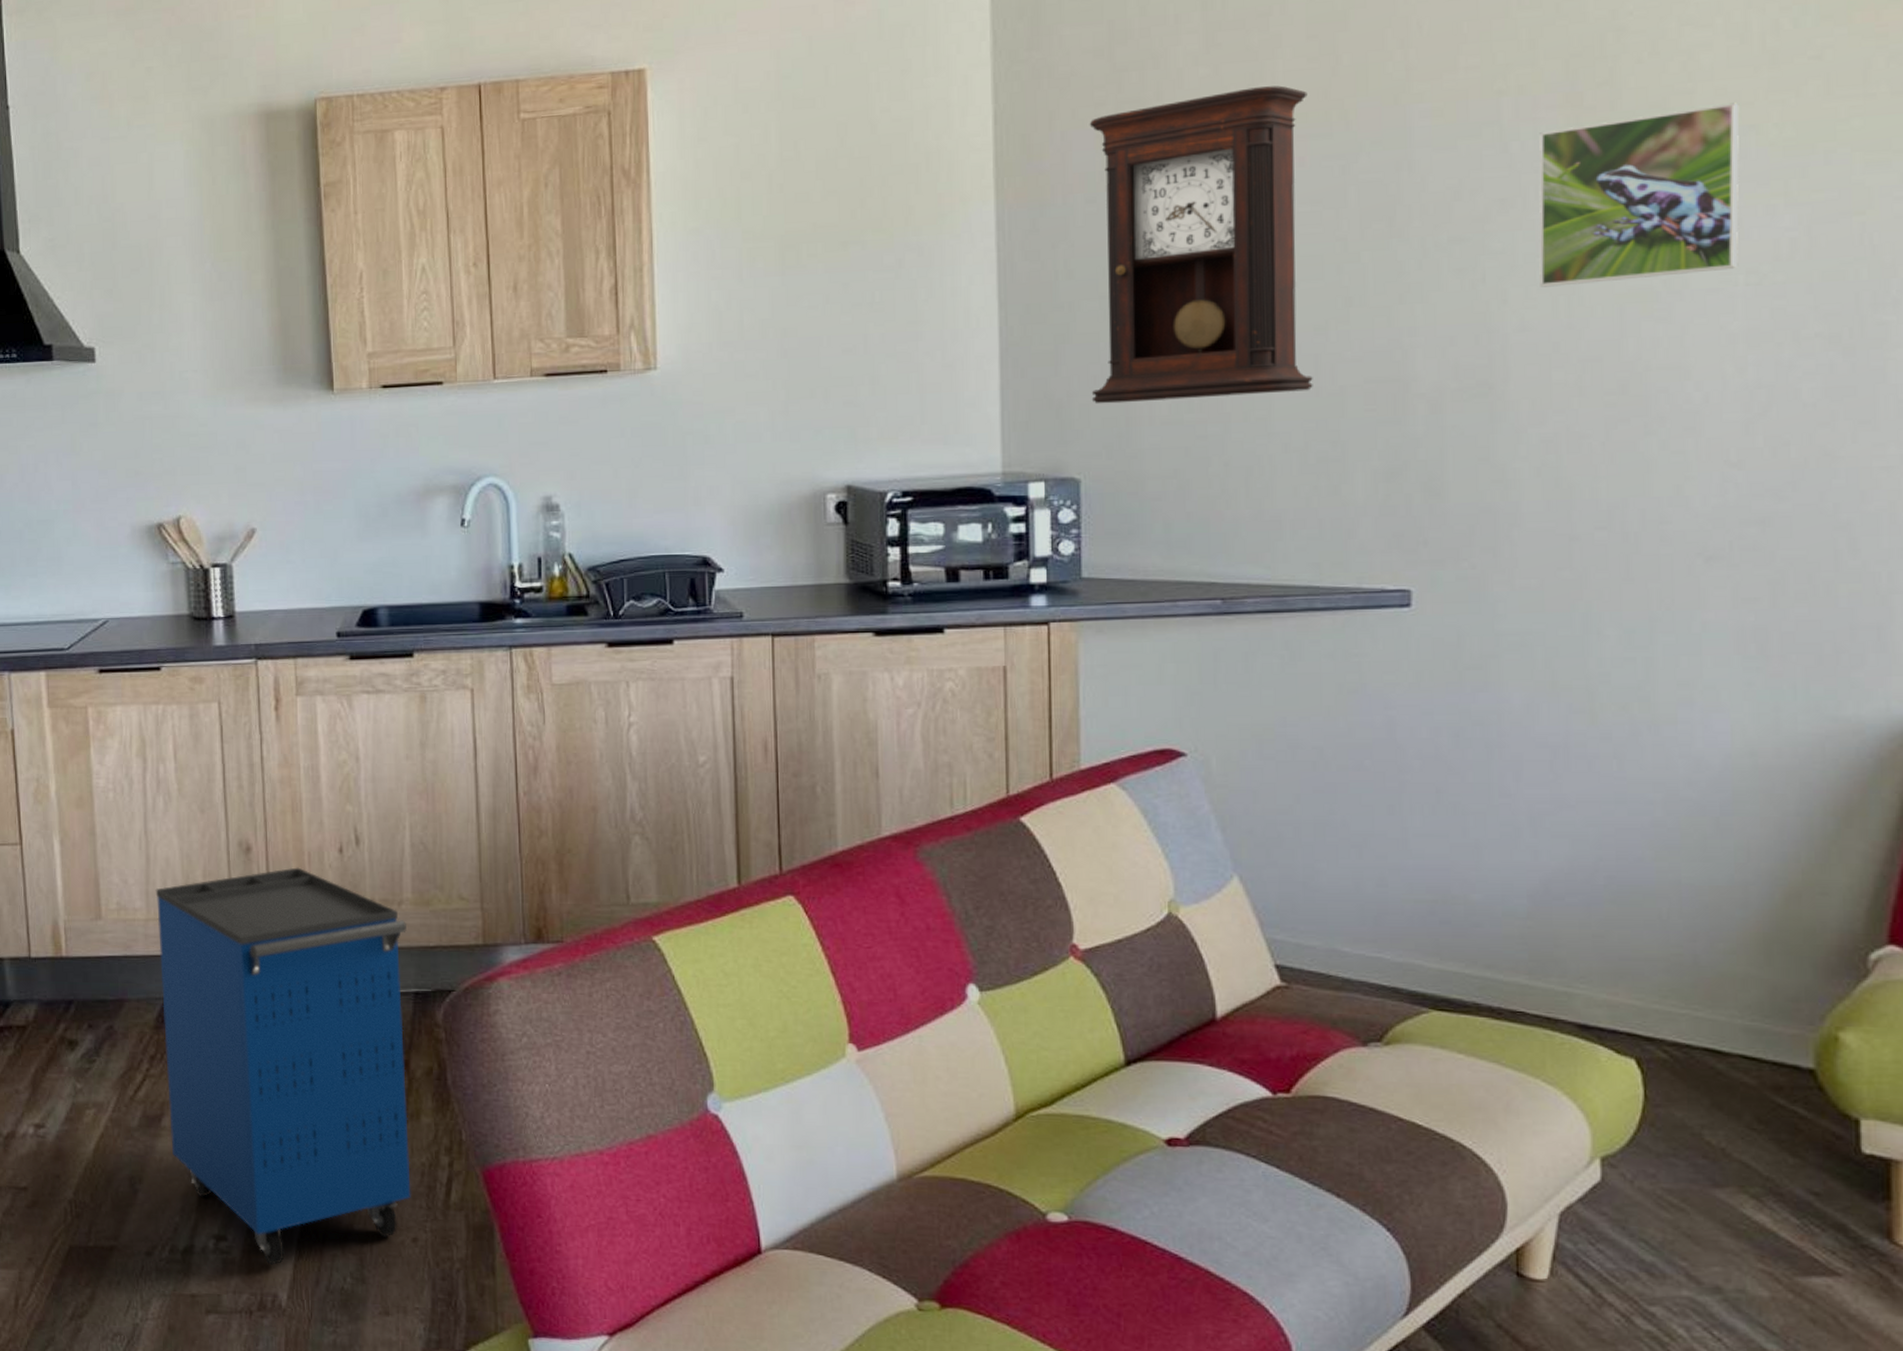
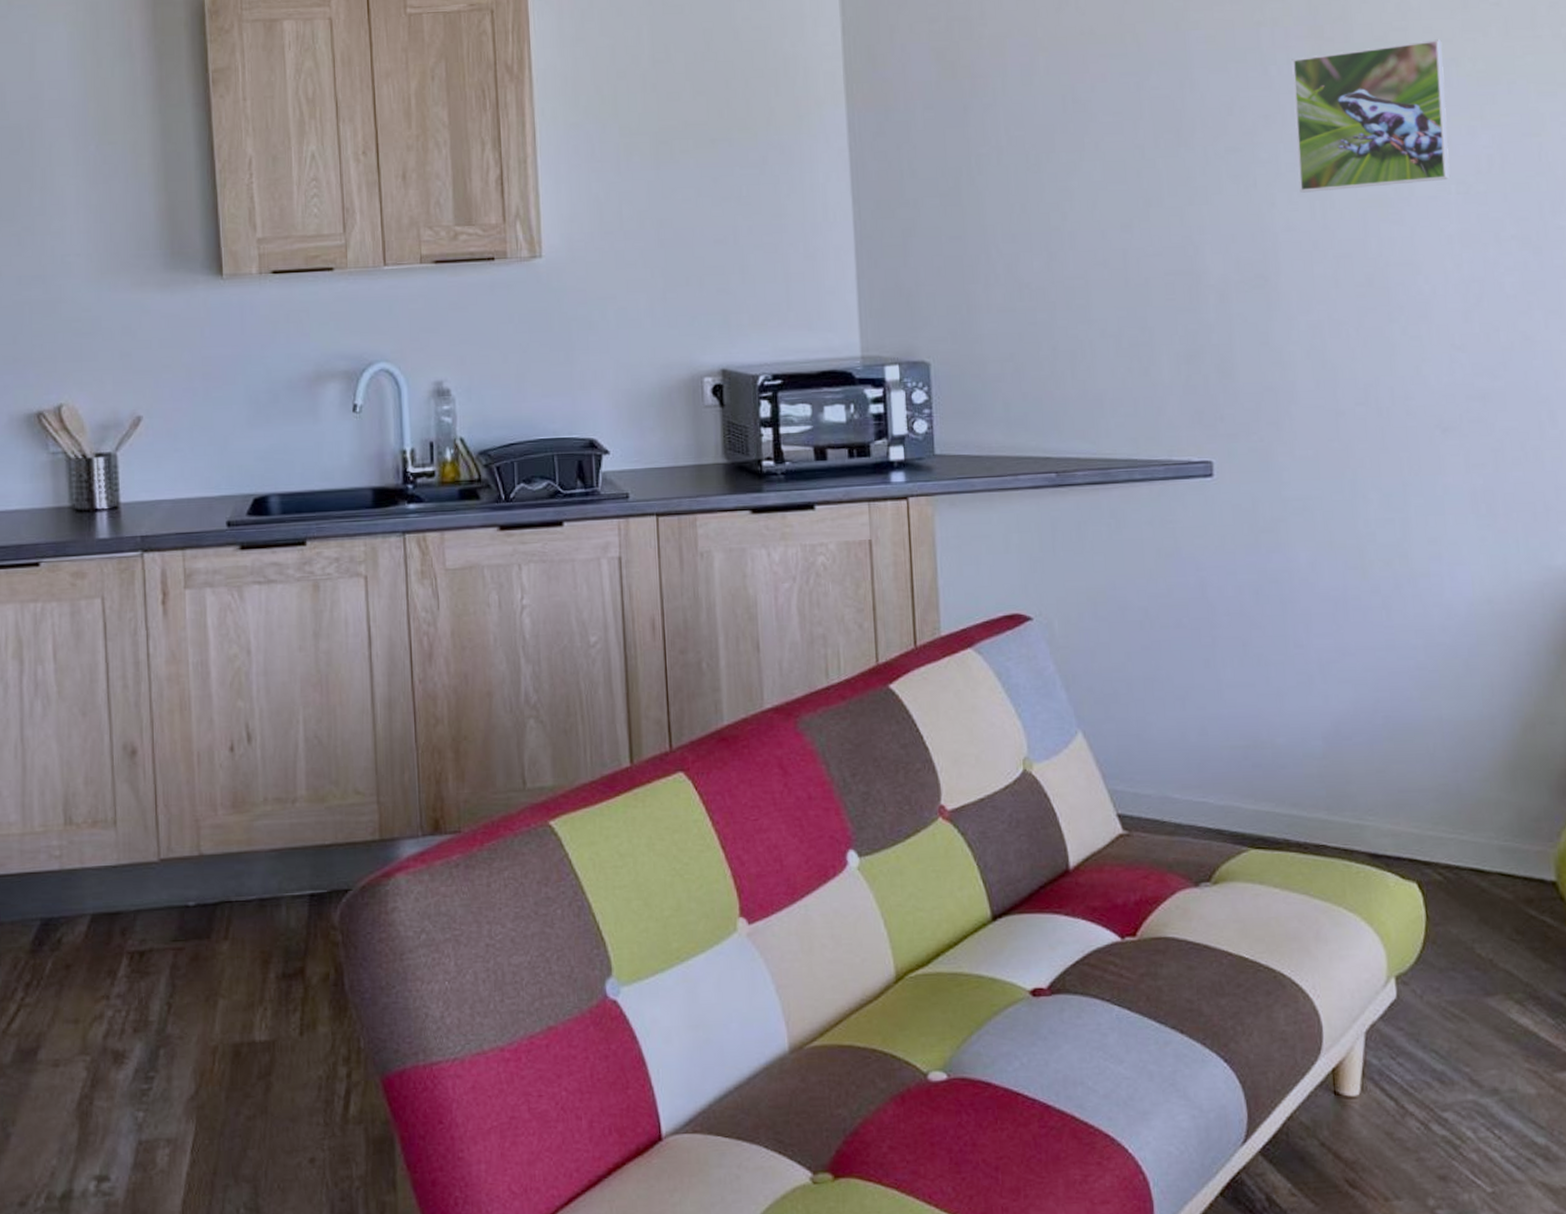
cabinet: present [155,867,411,1266] -> none [32,769,308,1204]
pendulum clock: present [1089,85,1313,404] -> none [924,10,1123,293]

